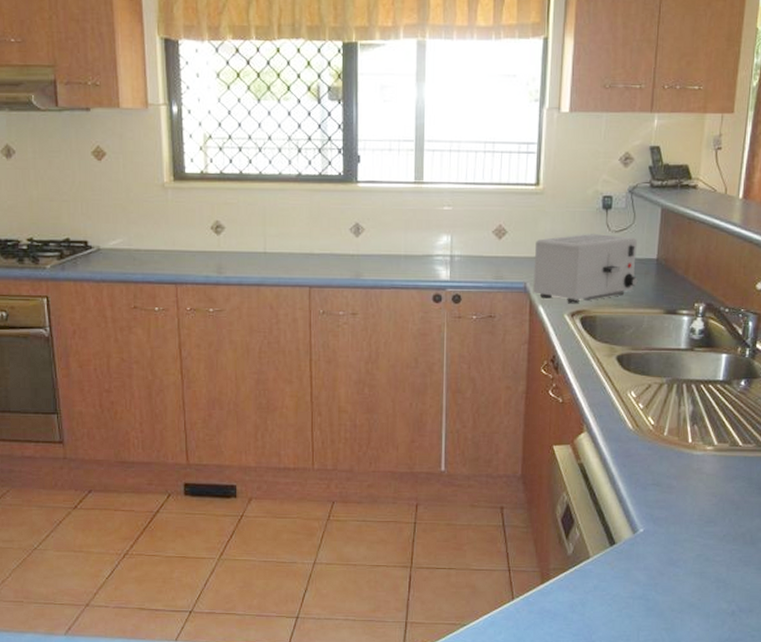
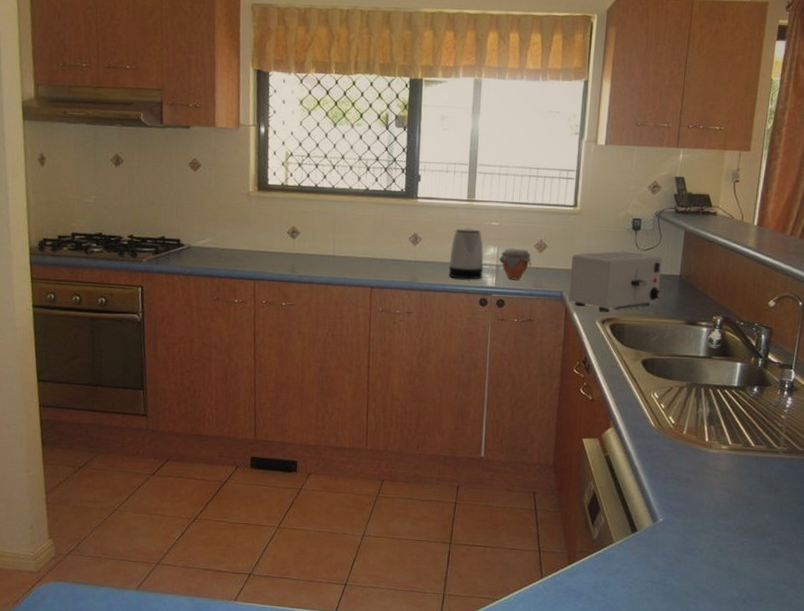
kettle: none [396,214,436,273] -> present [448,227,484,280]
jar: none [453,235,490,272] -> present [499,248,531,280]

